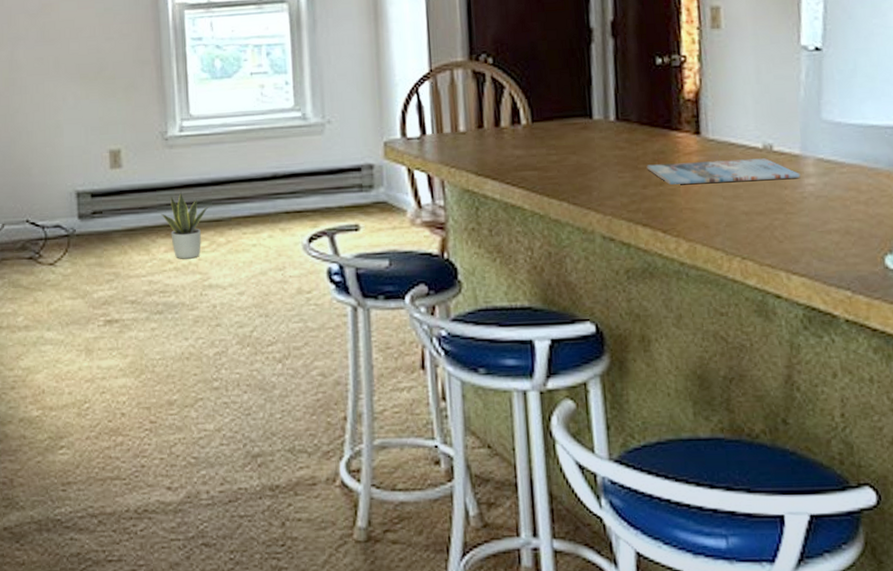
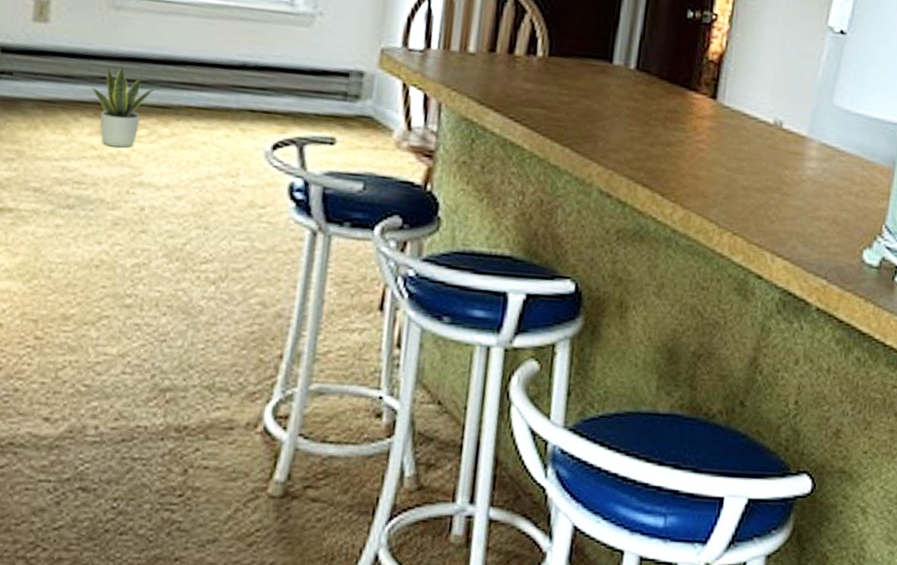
magazine: present [646,158,801,185] -> none [657,122,803,160]

